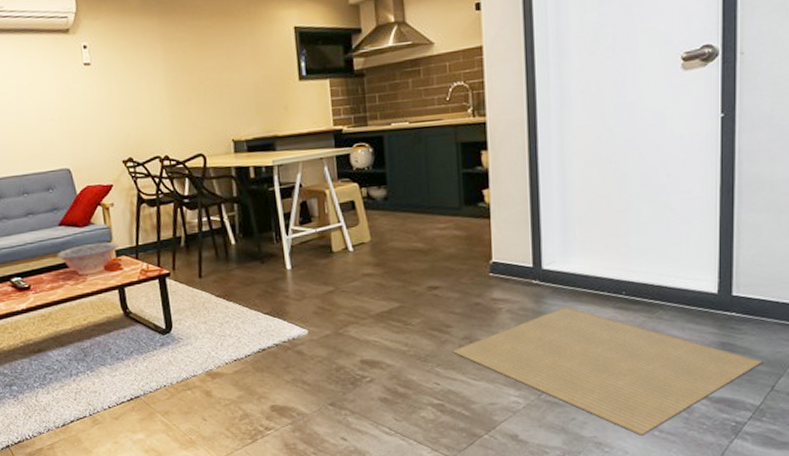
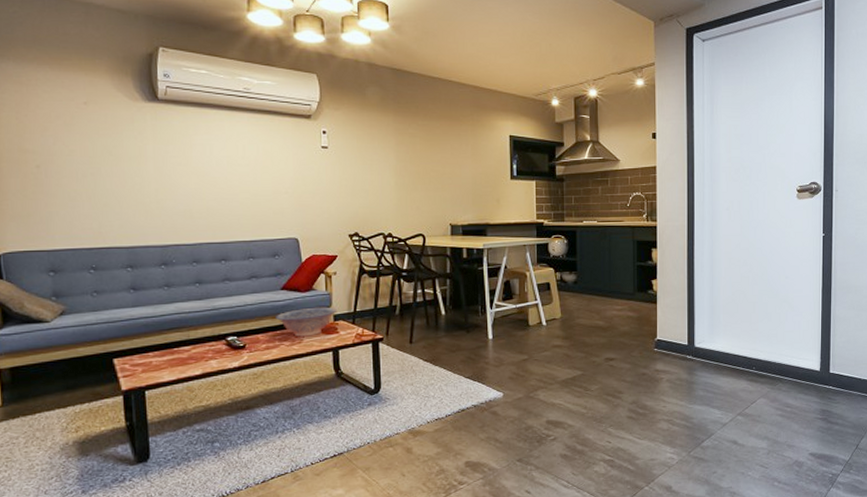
doormat: present [451,306,763,435] -> none [622,378,851,486]

